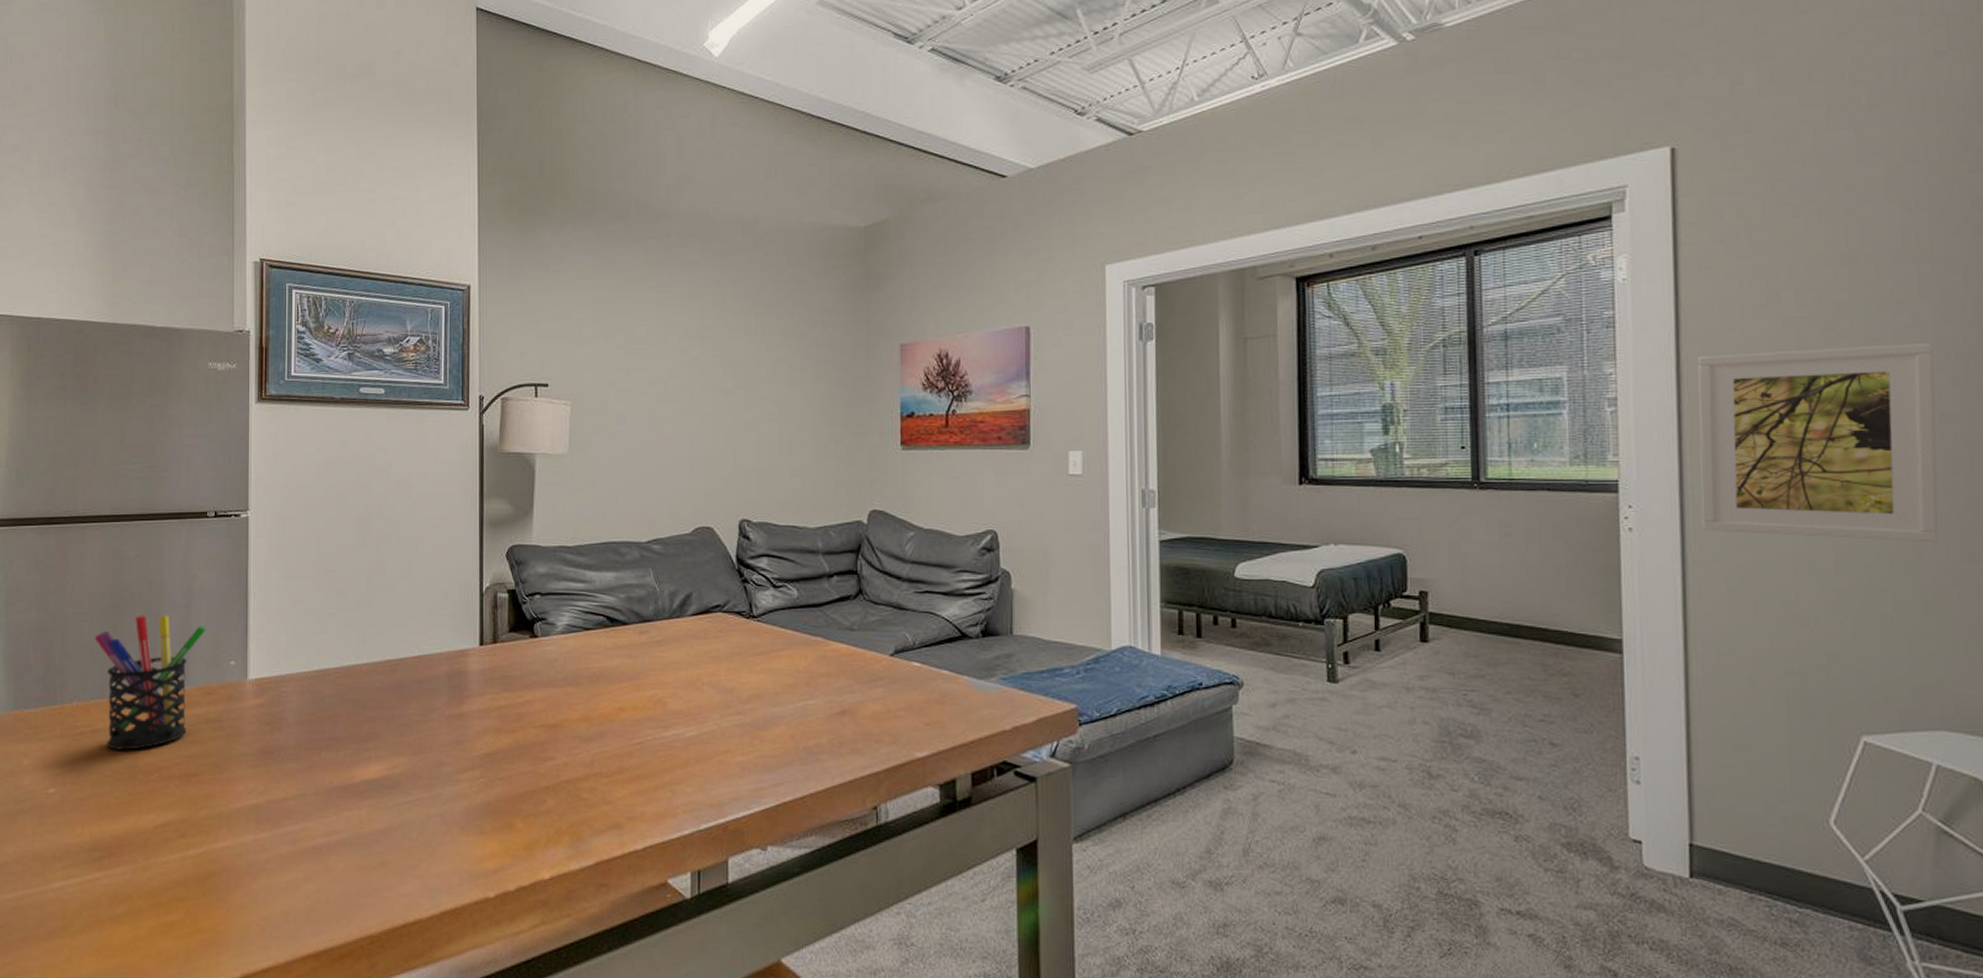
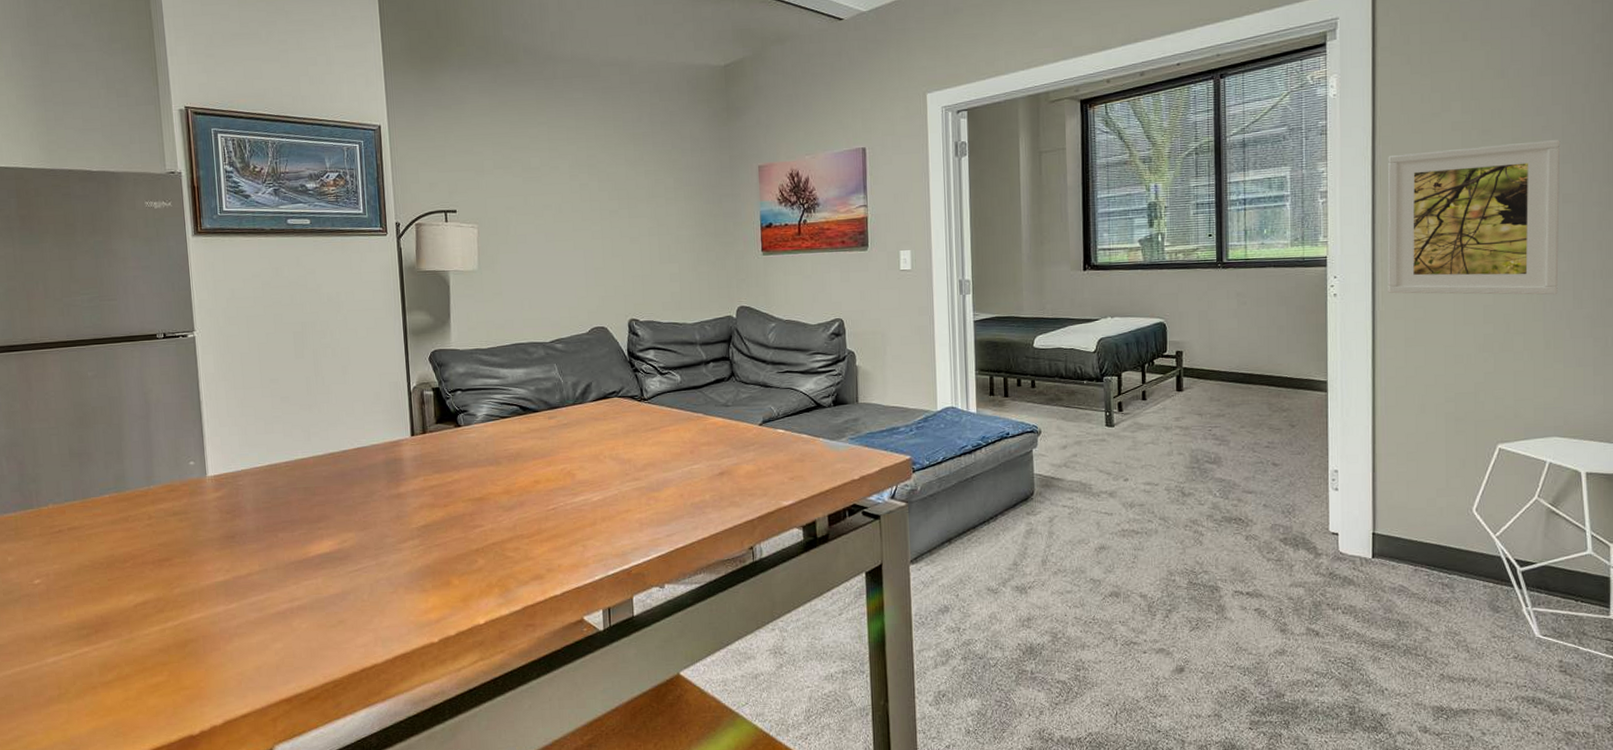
pen holder: present [94,615,207,750] -> none [63,425,166,544]

